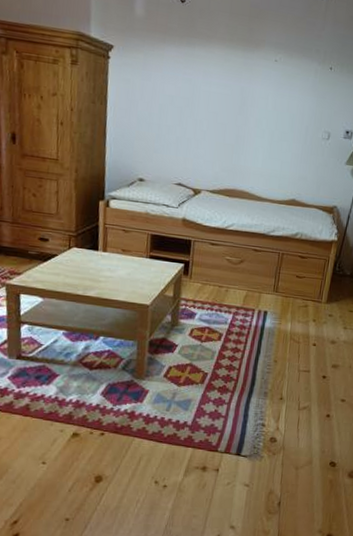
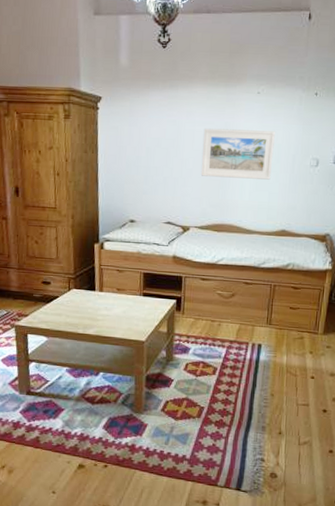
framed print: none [214,90,290,149] -> present [200,128,275,180]

